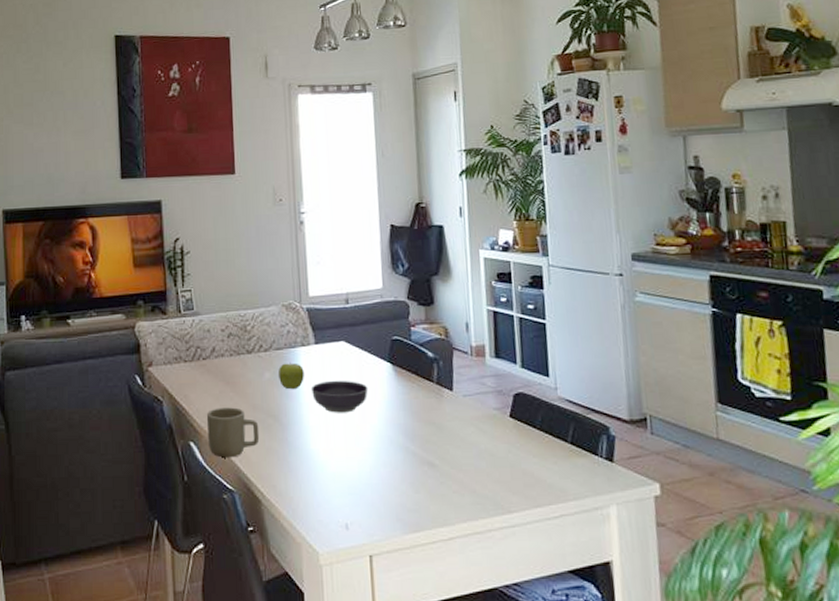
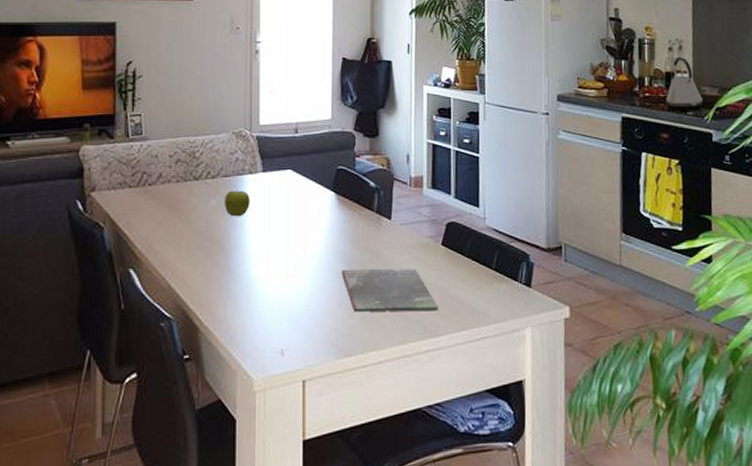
mug: present [206,407,260,458] -> none [148,234,202,285]
bowl: present [312,380,368,413] -> none [257,208,312,240]
magazine: none [404,442,510,487] -> present [342,269,438,312]
kettle: none [761,204,809,268] -> present [665,56,704,113]

